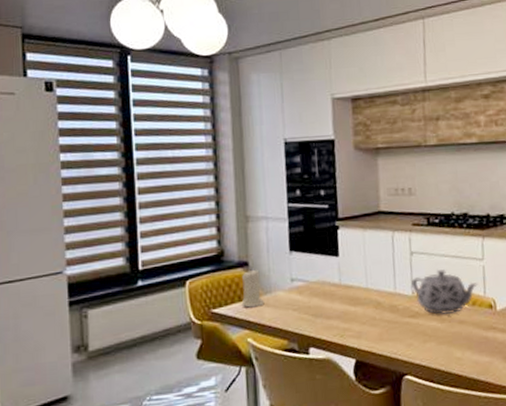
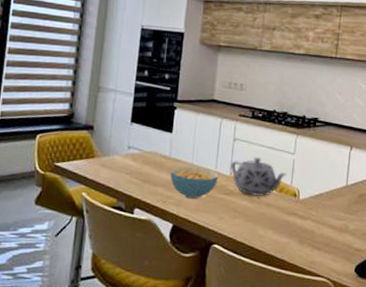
candle: present [241,269,264,308] -> none [82,133,102,166]
cereal bowl: none [344,290,400,328] -> present [170,165,219,199]

